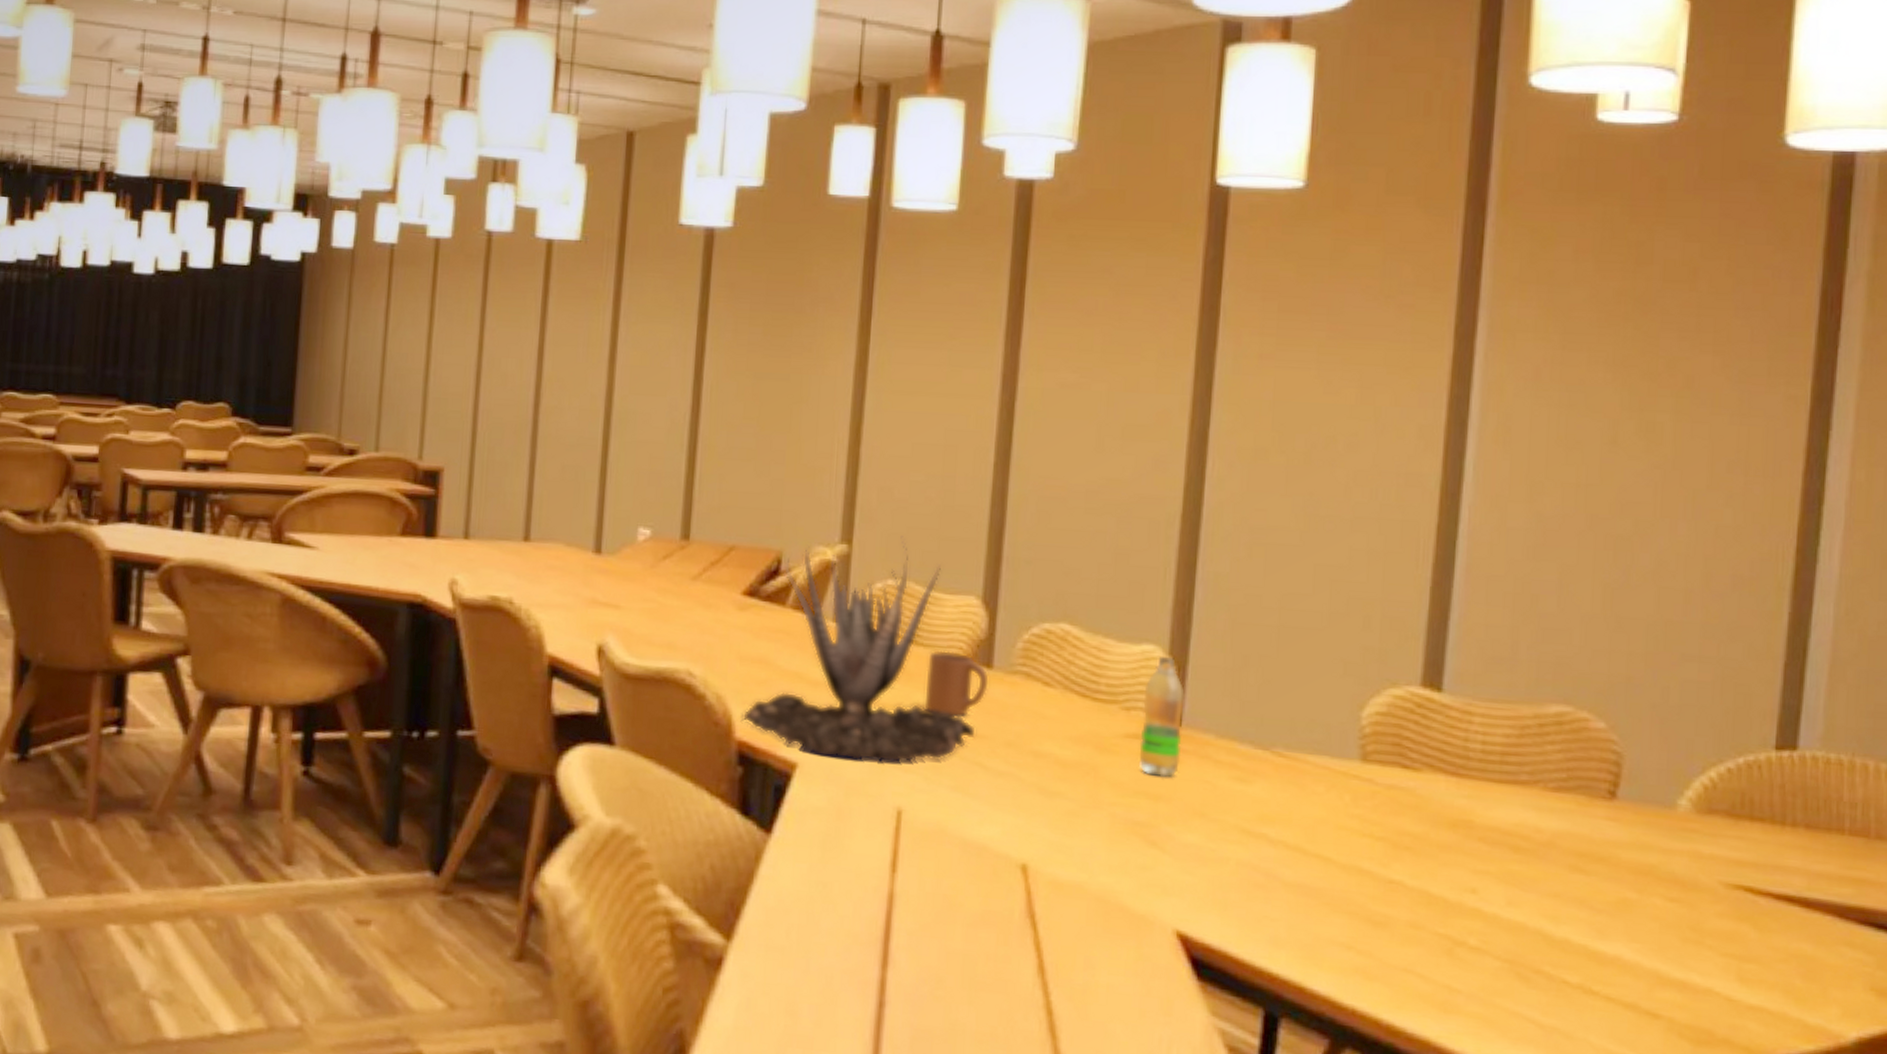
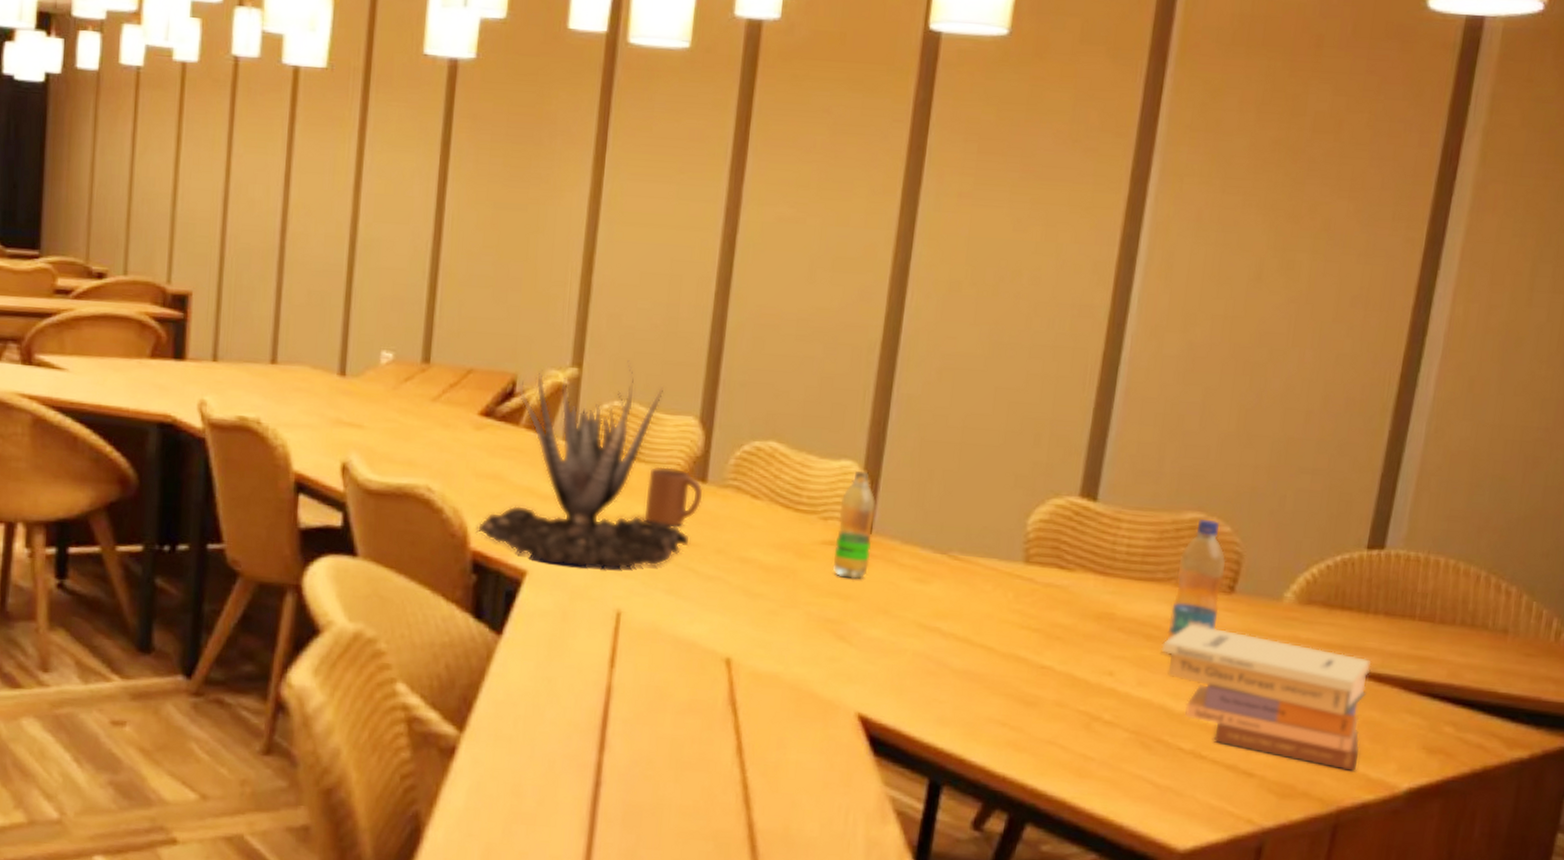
books: none [1532,834,1795,1015] -> present [1161,624,1372,771]
bottle: none [1538,713,1603,853] -> present [1167,519,1227,640]

